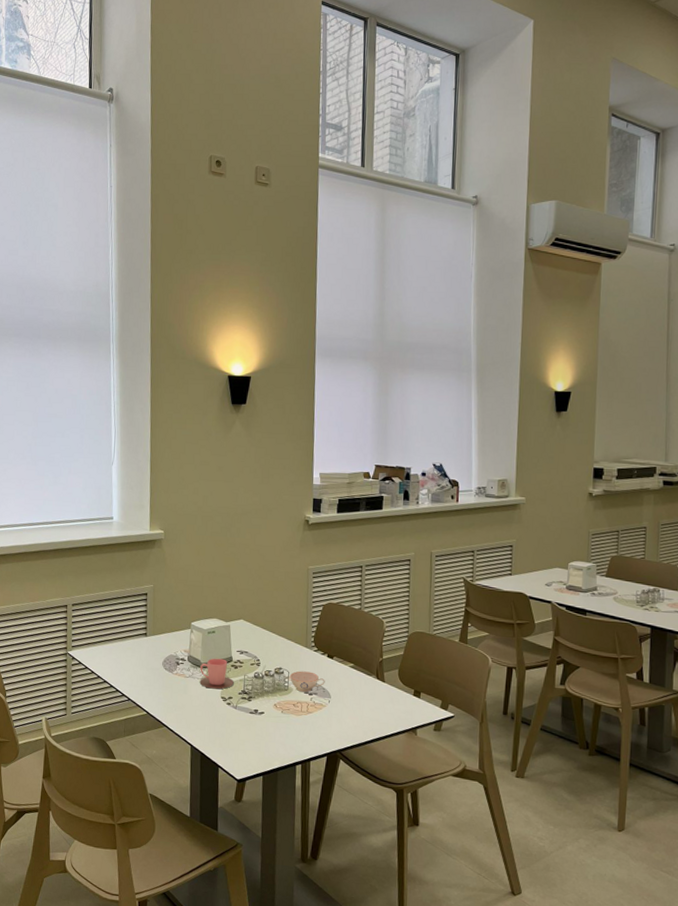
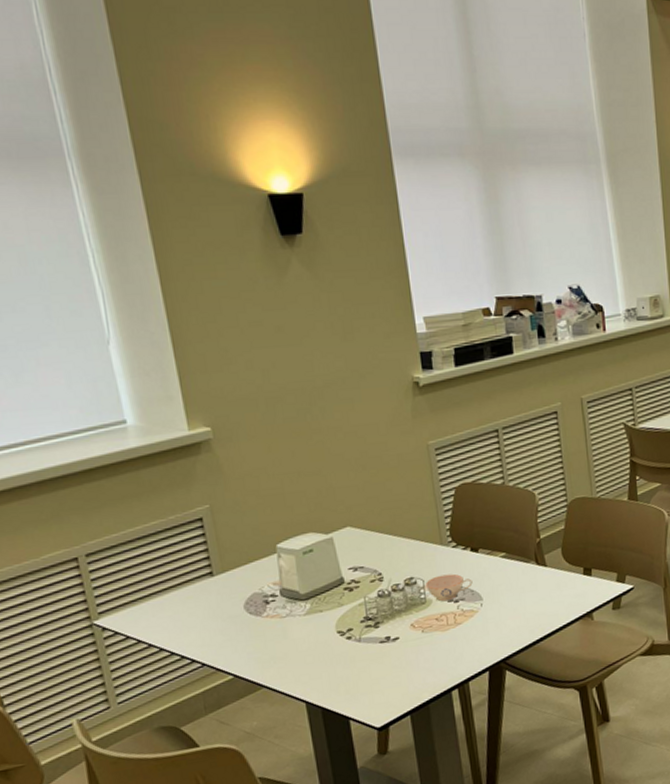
cup: present [199,658,234,689] -> none [300,582,352,625]

